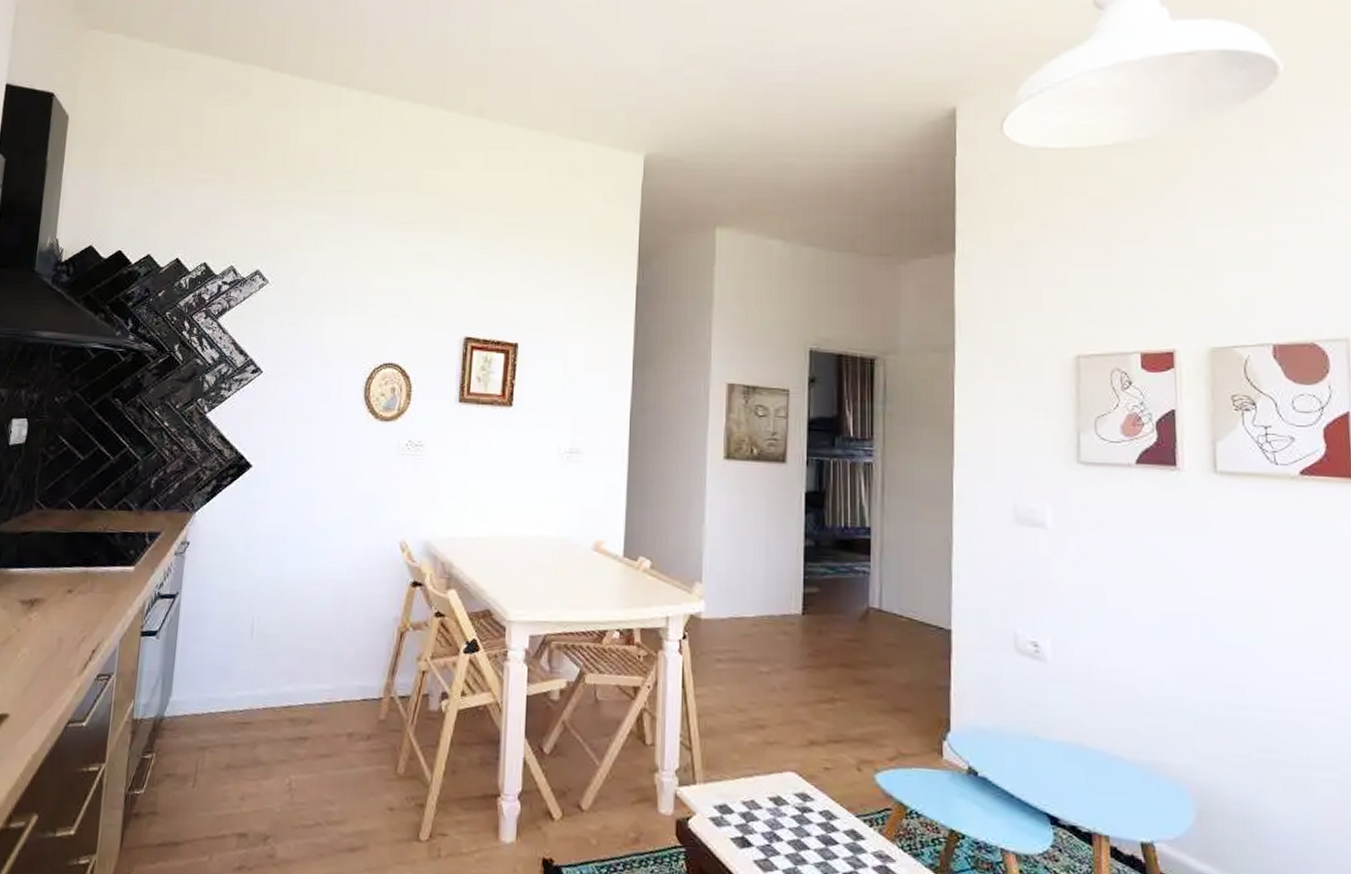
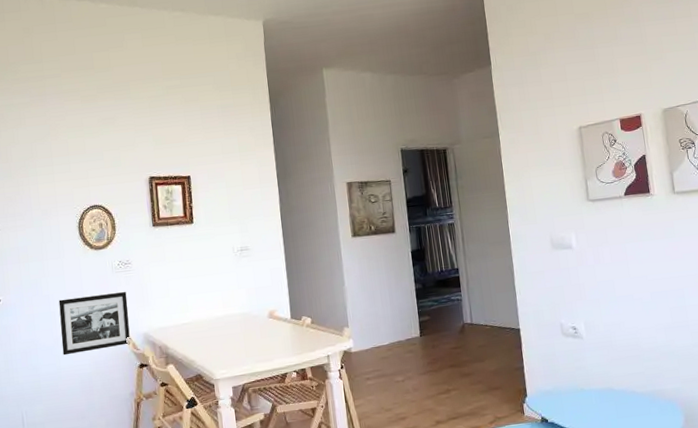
picture frame: none [317,478,411,553] -> present [58,292,130,356]

